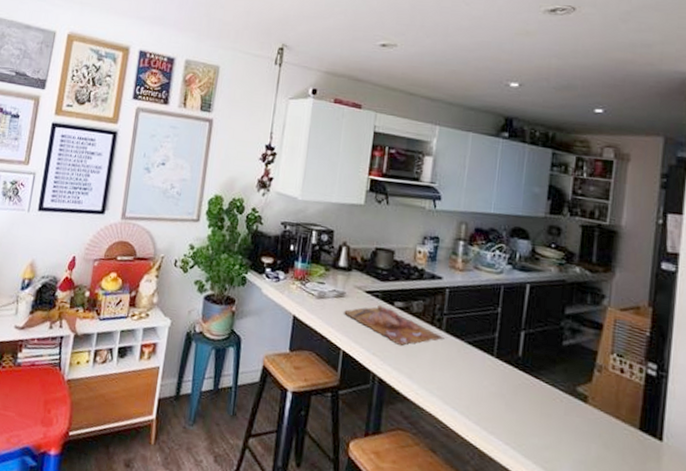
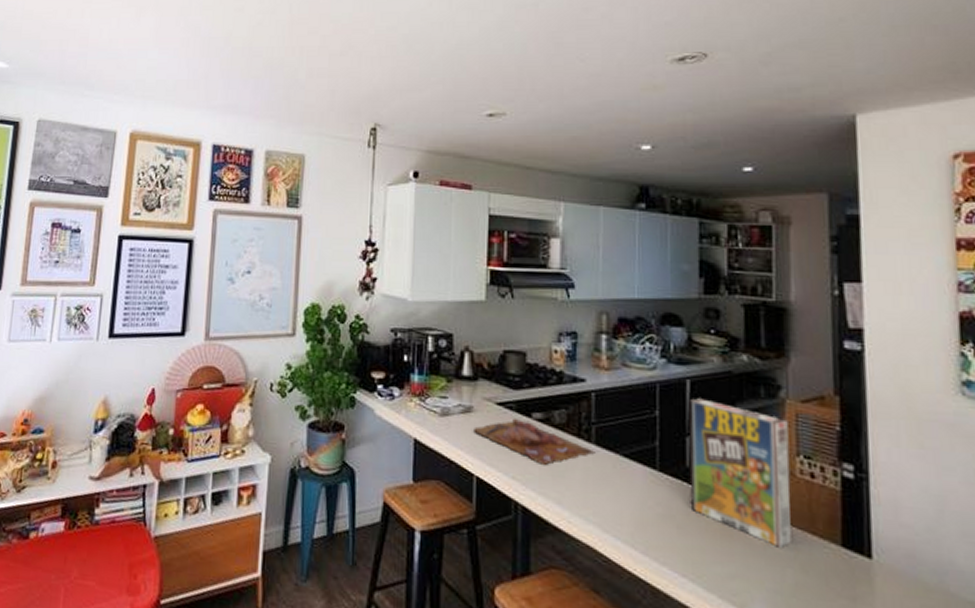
cereal box: none [518,300,607,427] -> present [688,398,791,548]

